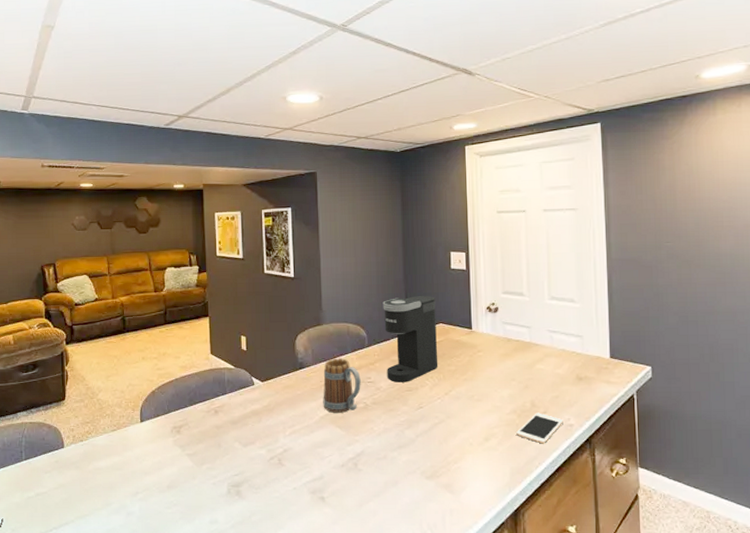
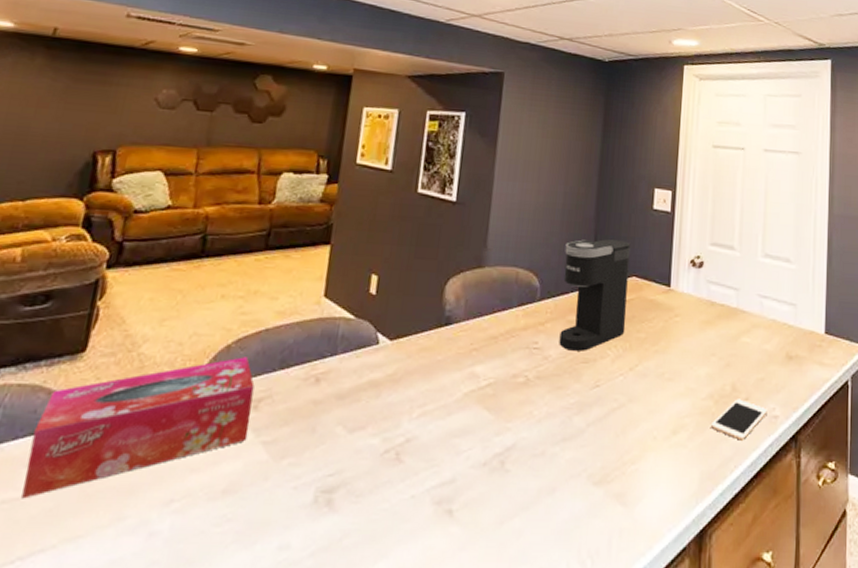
tissue box: none [46,398,177,493] -> present [21,357,255,499]
mug: present [323,358,361,413] -> none [469,313,525,389]

